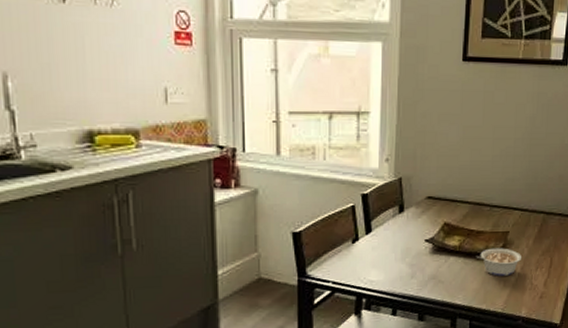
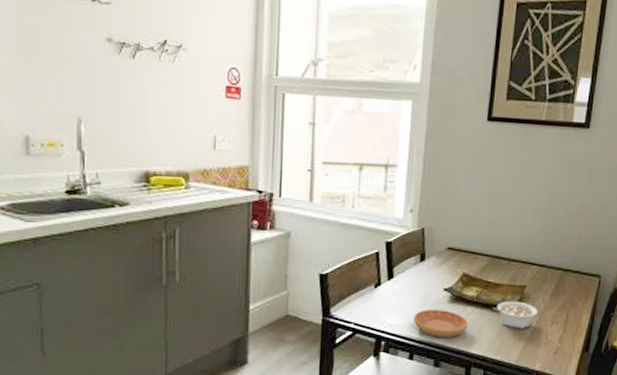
saucer: none [394,262,451,290] -> present [413,310,468,337]

